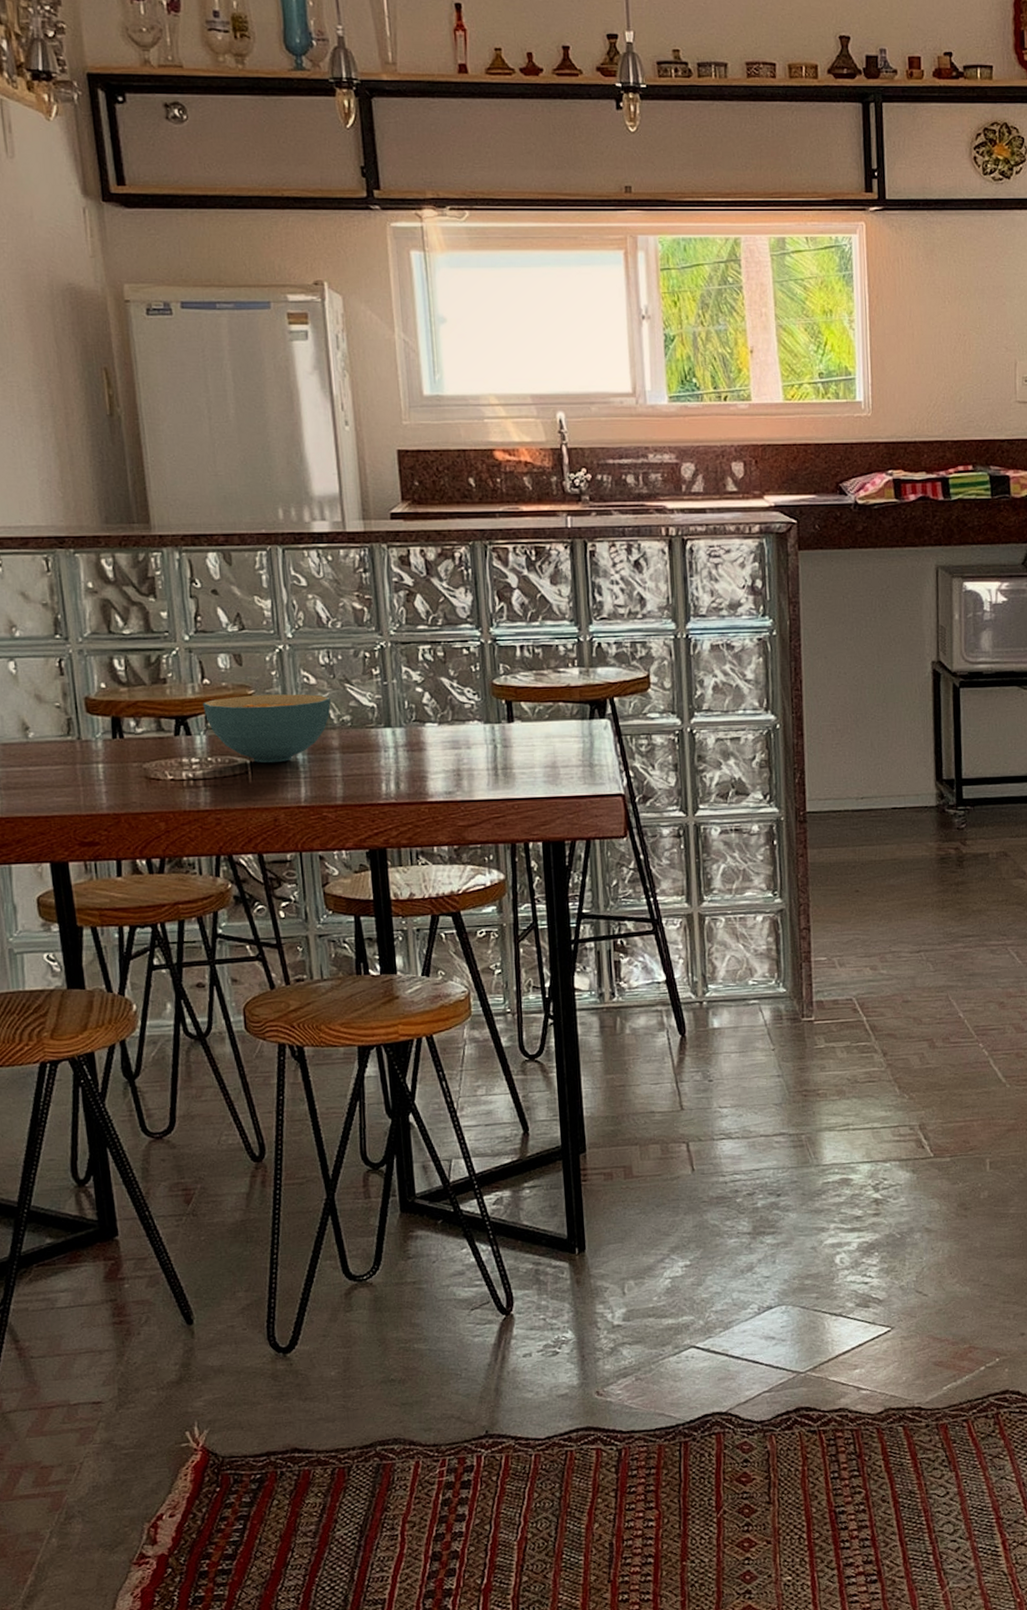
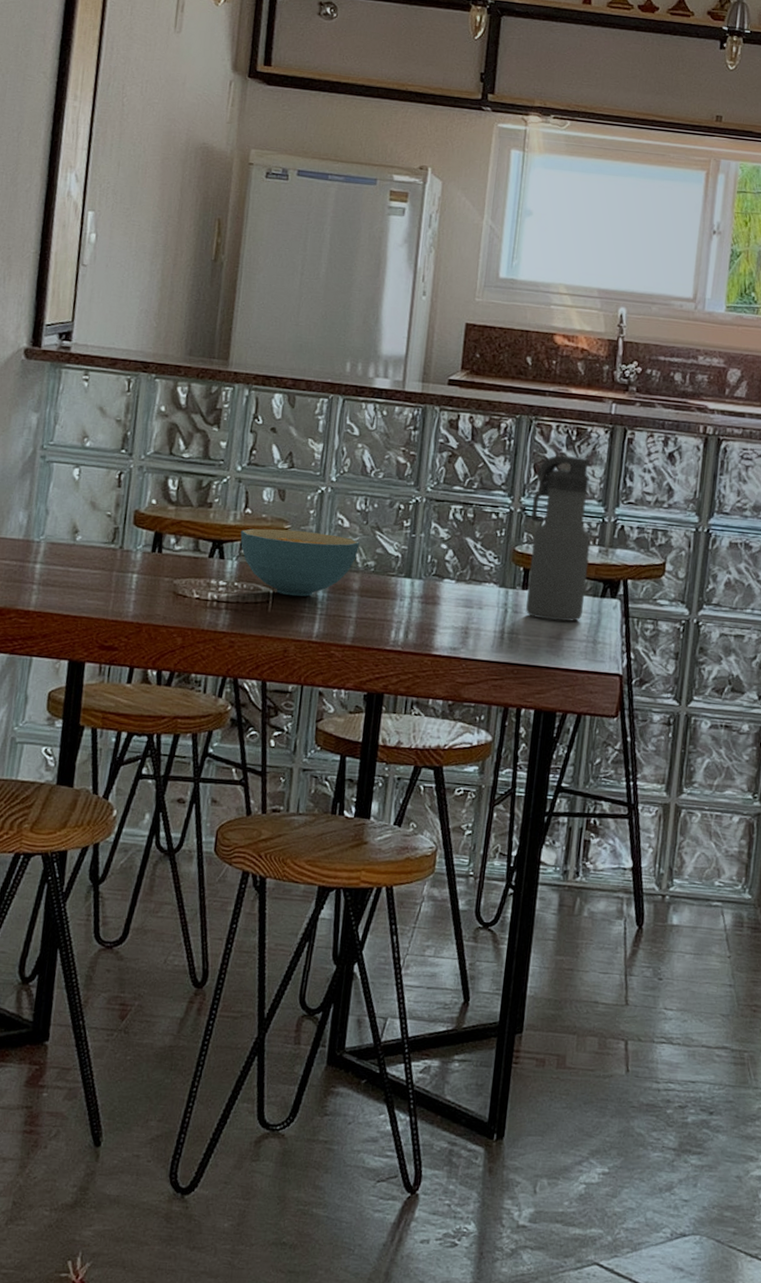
water bottle: none [501,577,574,750] -> present [525,455,591,622]

